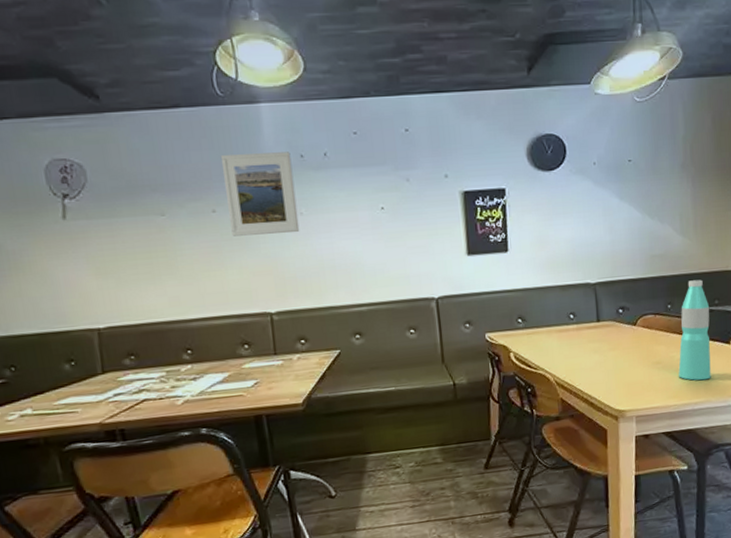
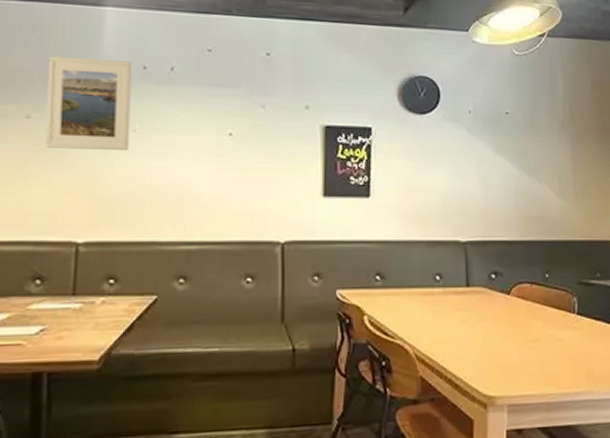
water bottle: present [678,279,711,381] -> none [557,248,594,366]

